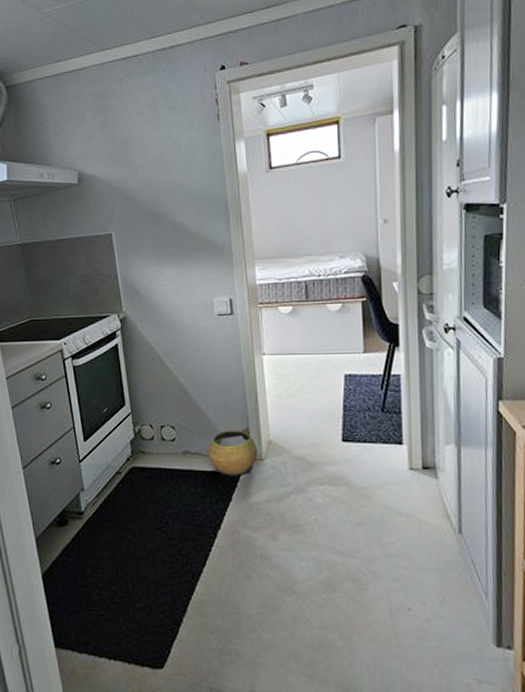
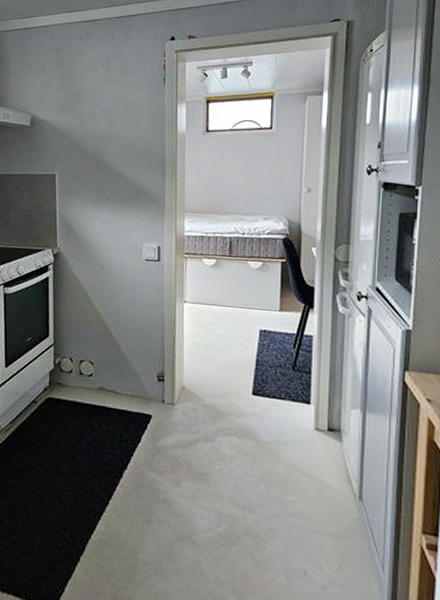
clay pot: present [208,430,257,477] -> none [122,371,170,419]

